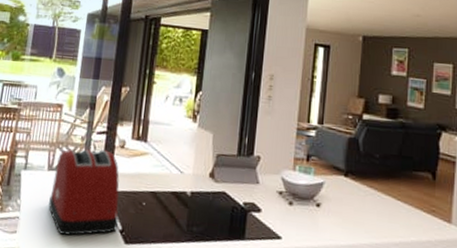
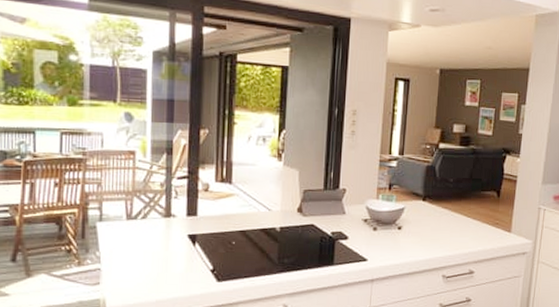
toaster: present [48,149,120,236] -> none [132,194,208,280]

